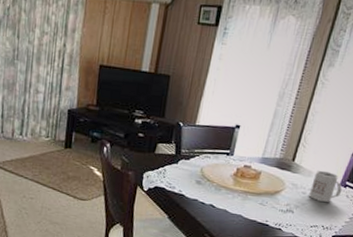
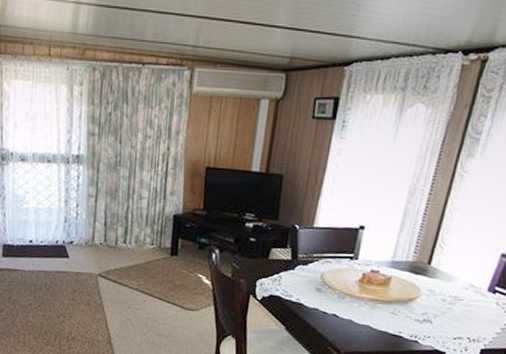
mug: present [308,170,343,202] -> none [449,274,491,311]

